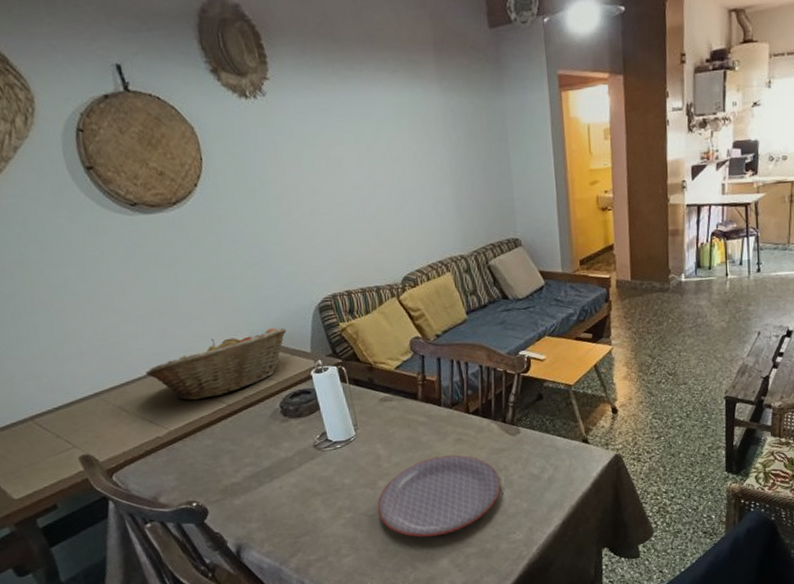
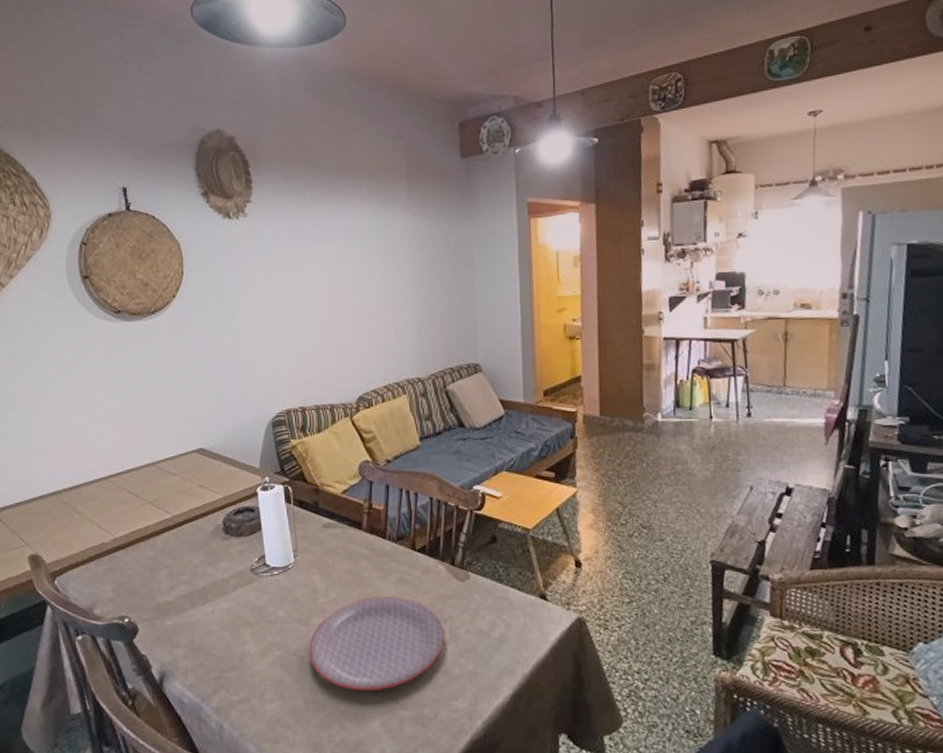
fruit basket: present [145,327,286,401] -> none [102,440,238,508]

